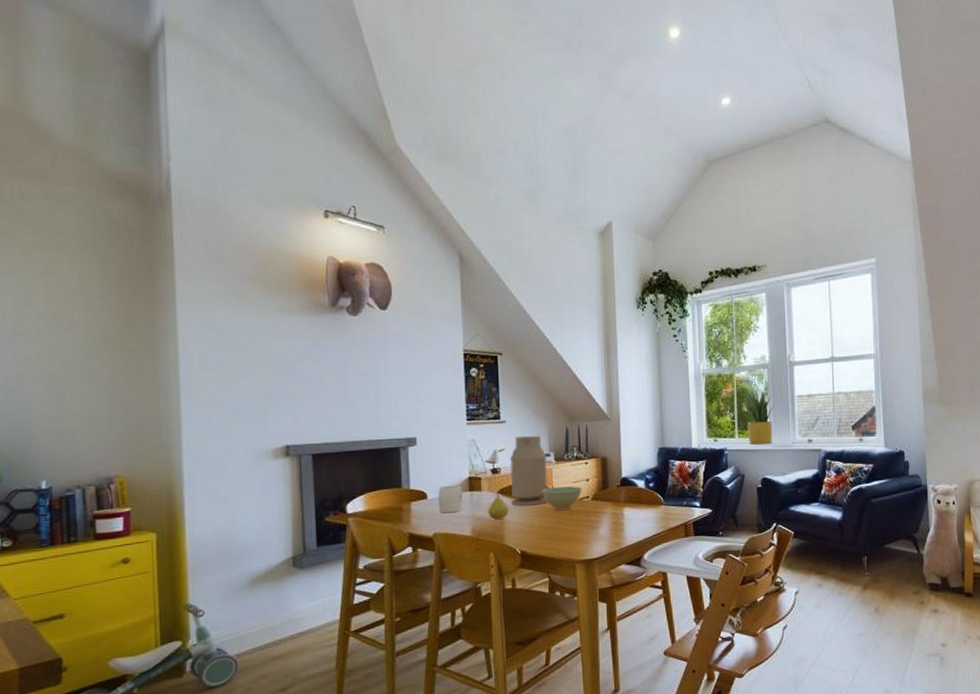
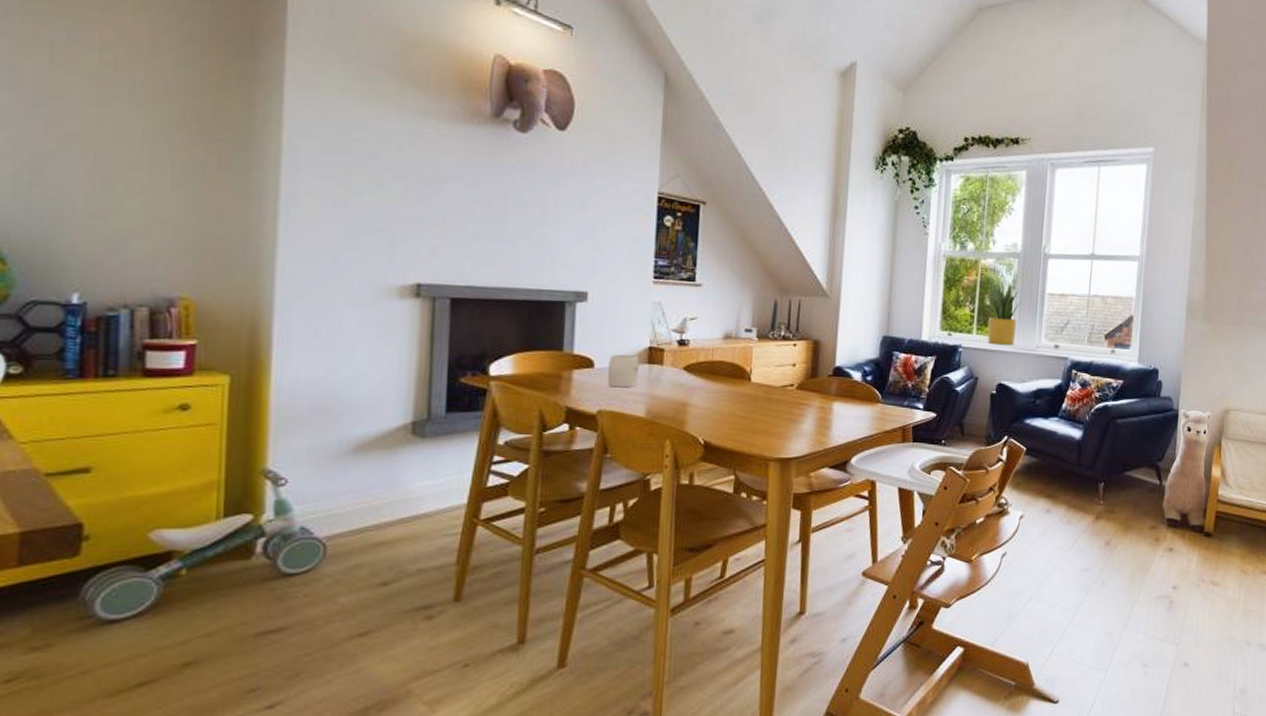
fruit: present [488,492,509,521] -> none [668,369,695,402]
water jug: present [510,436,548,506] -> none [698,305,748,389]
bowl: present [541,486,582,511] -> none [736,369,787,399]

